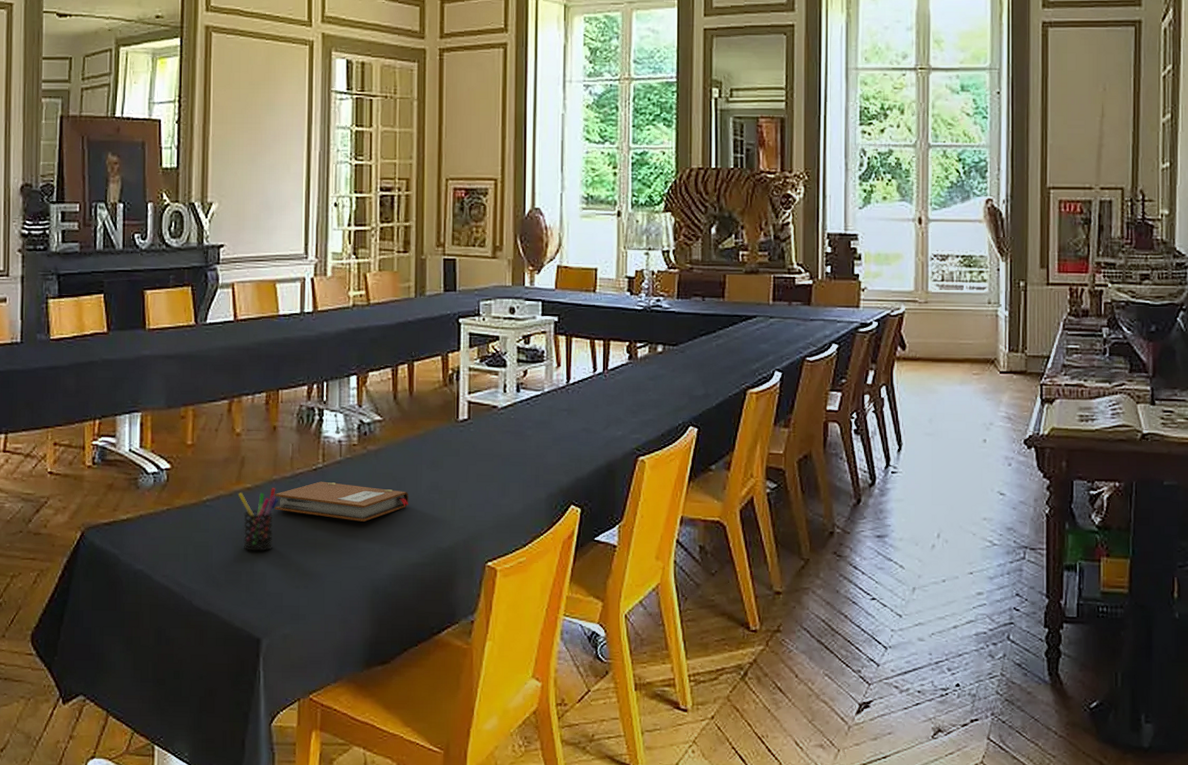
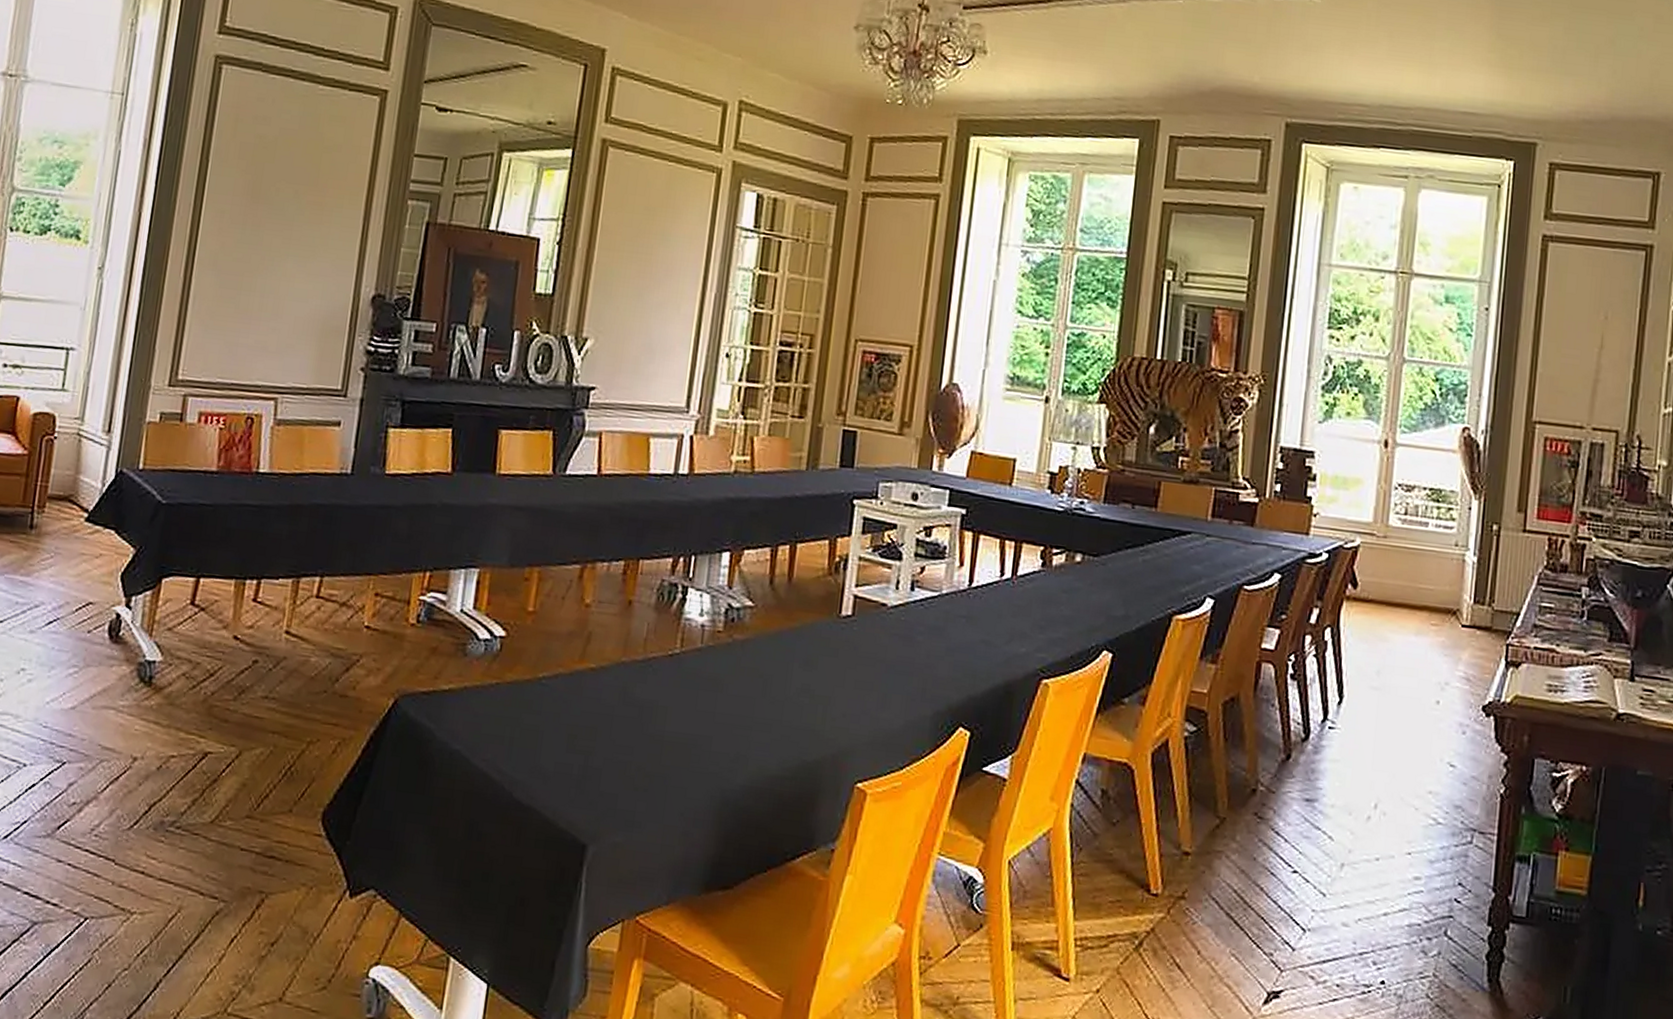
pen holder: present [239,488,279,551] -> none [578,671,626,743]
notebook: present [275,481,409,522] -> none [620,669,775,721]

